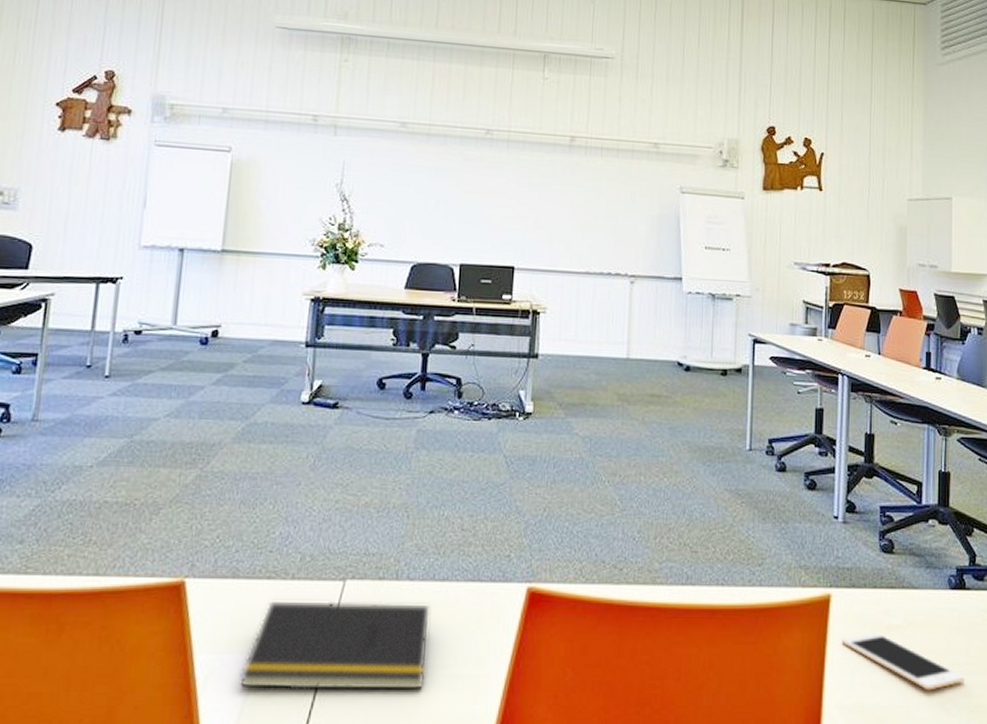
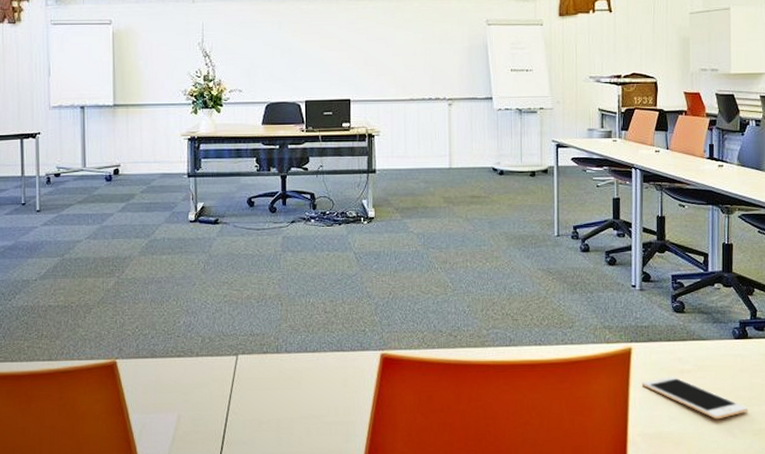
notepad: present [239,601,431,691] -> none [165,369,307,438]

